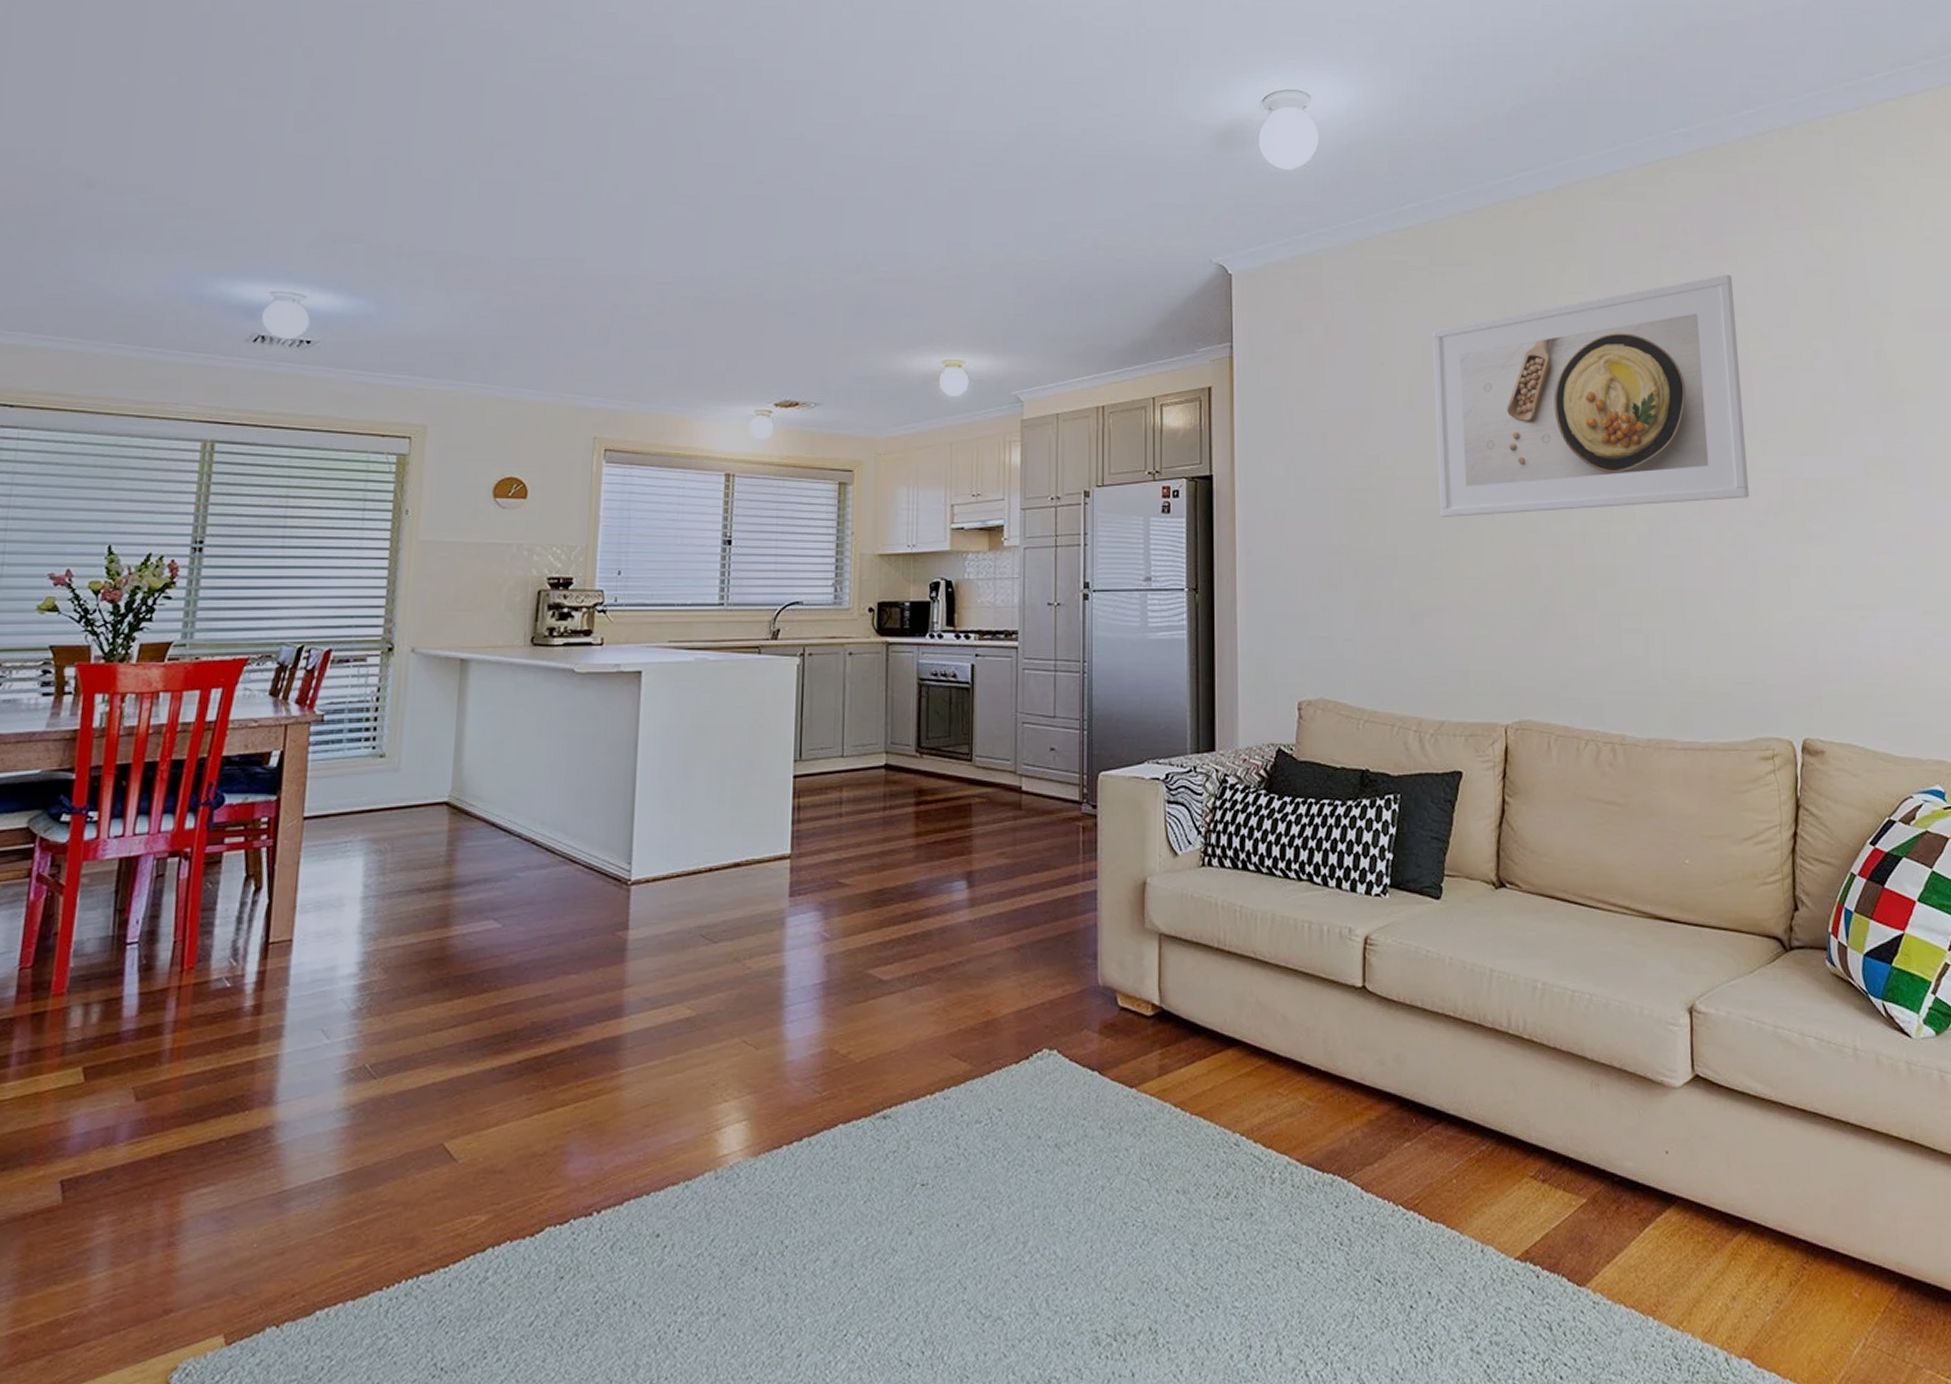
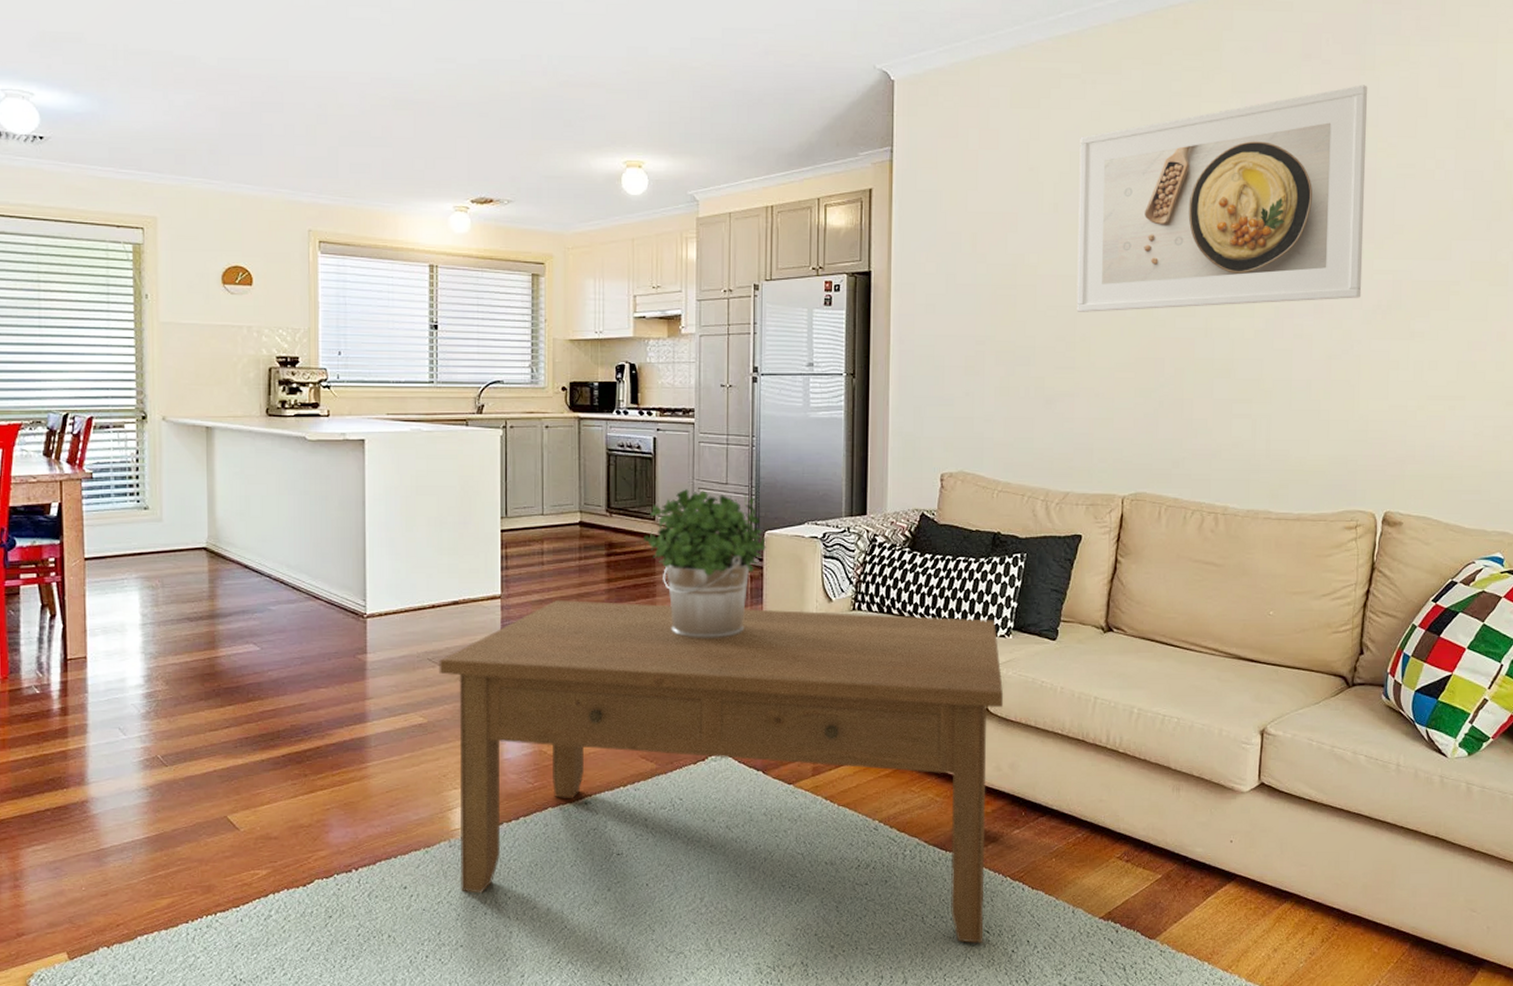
coffee table: none [713,858,1382,1298] -> present [439,599,1003,944]
potted plant: none [958,724,1101,905] -> present [644,489,767,639]

